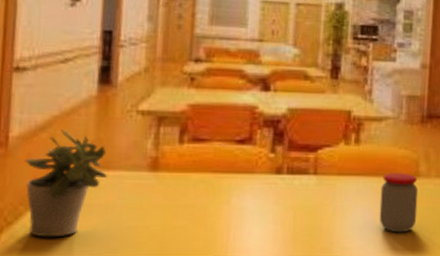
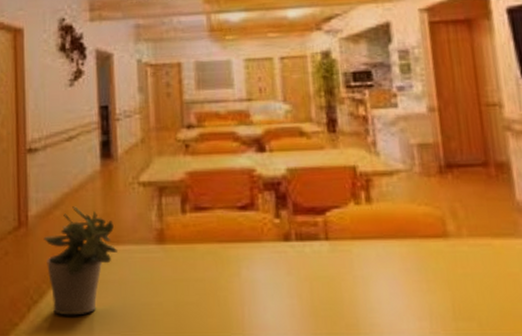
jar: present [379,173,419,233] -> none [404,233,454,305]

